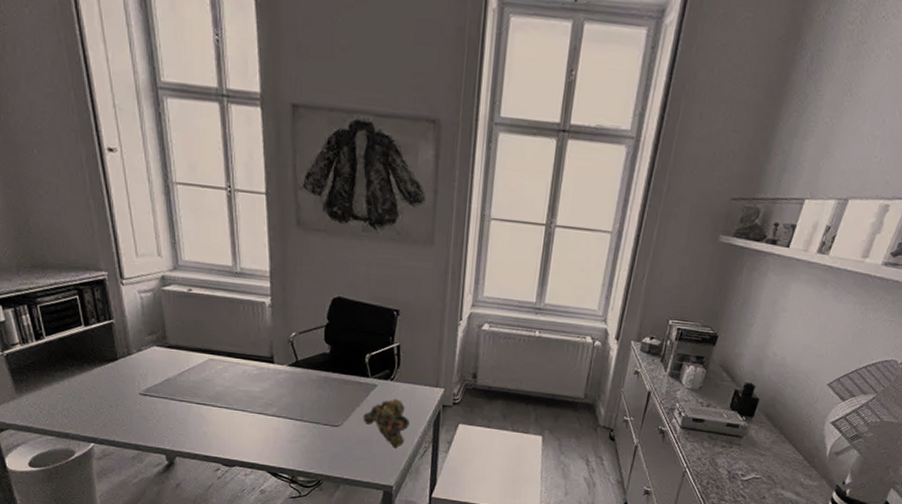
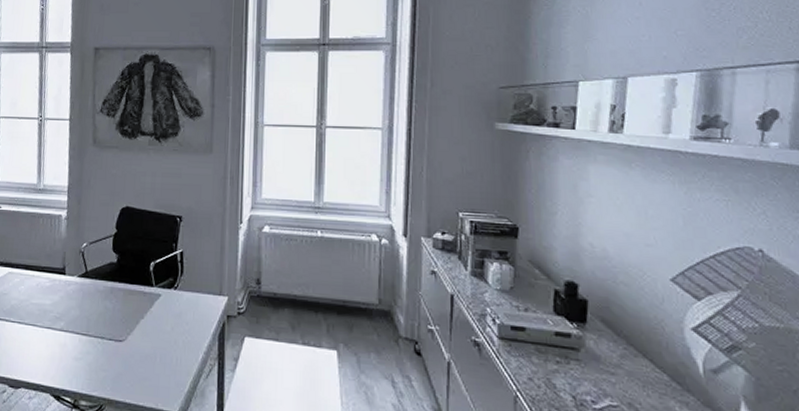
decorative ball: present [363,399,409,449] -> none [146,309,193,367]

